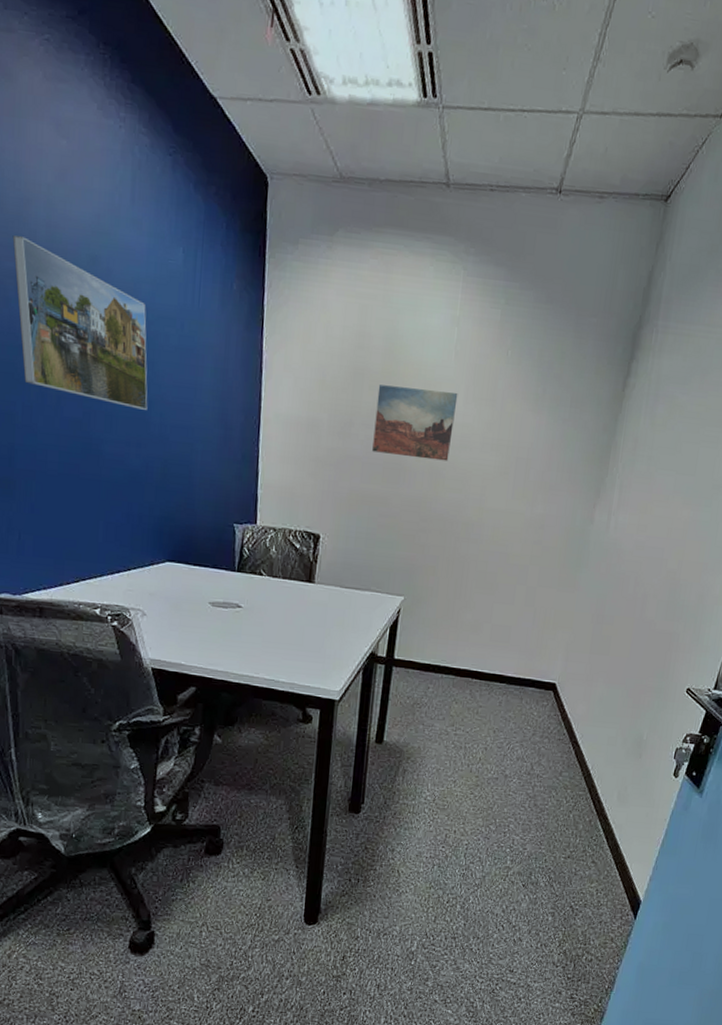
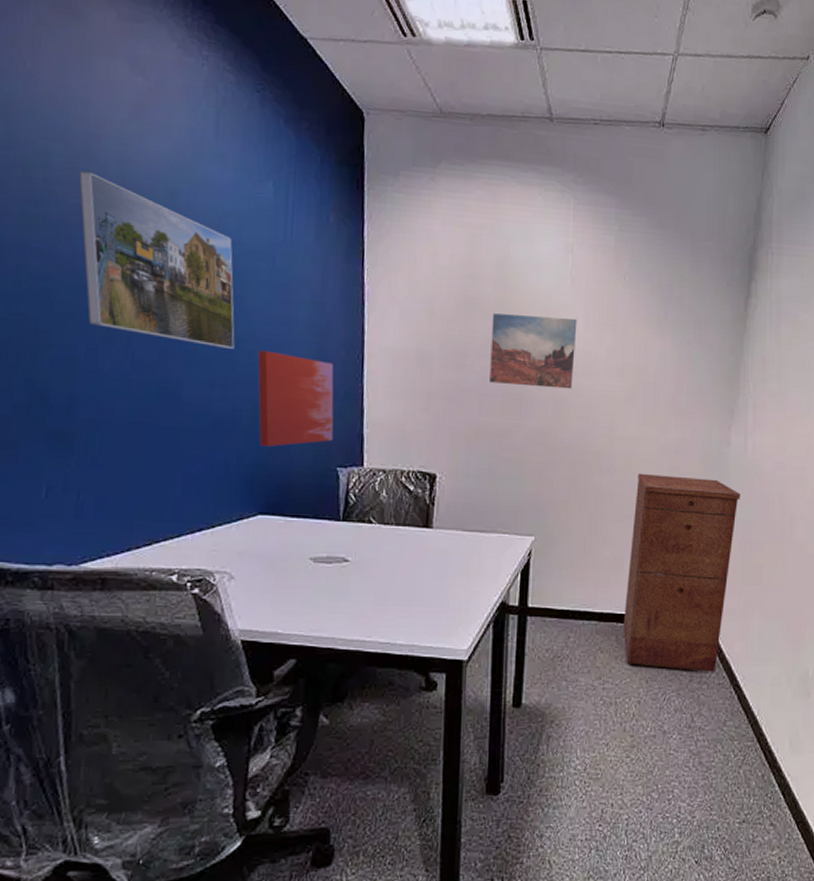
wall art: none [167,412,234,502] -> present [257,350,334,447]
filing cabinet: none [477,544,598,729] -> present [623,473,740,672]

